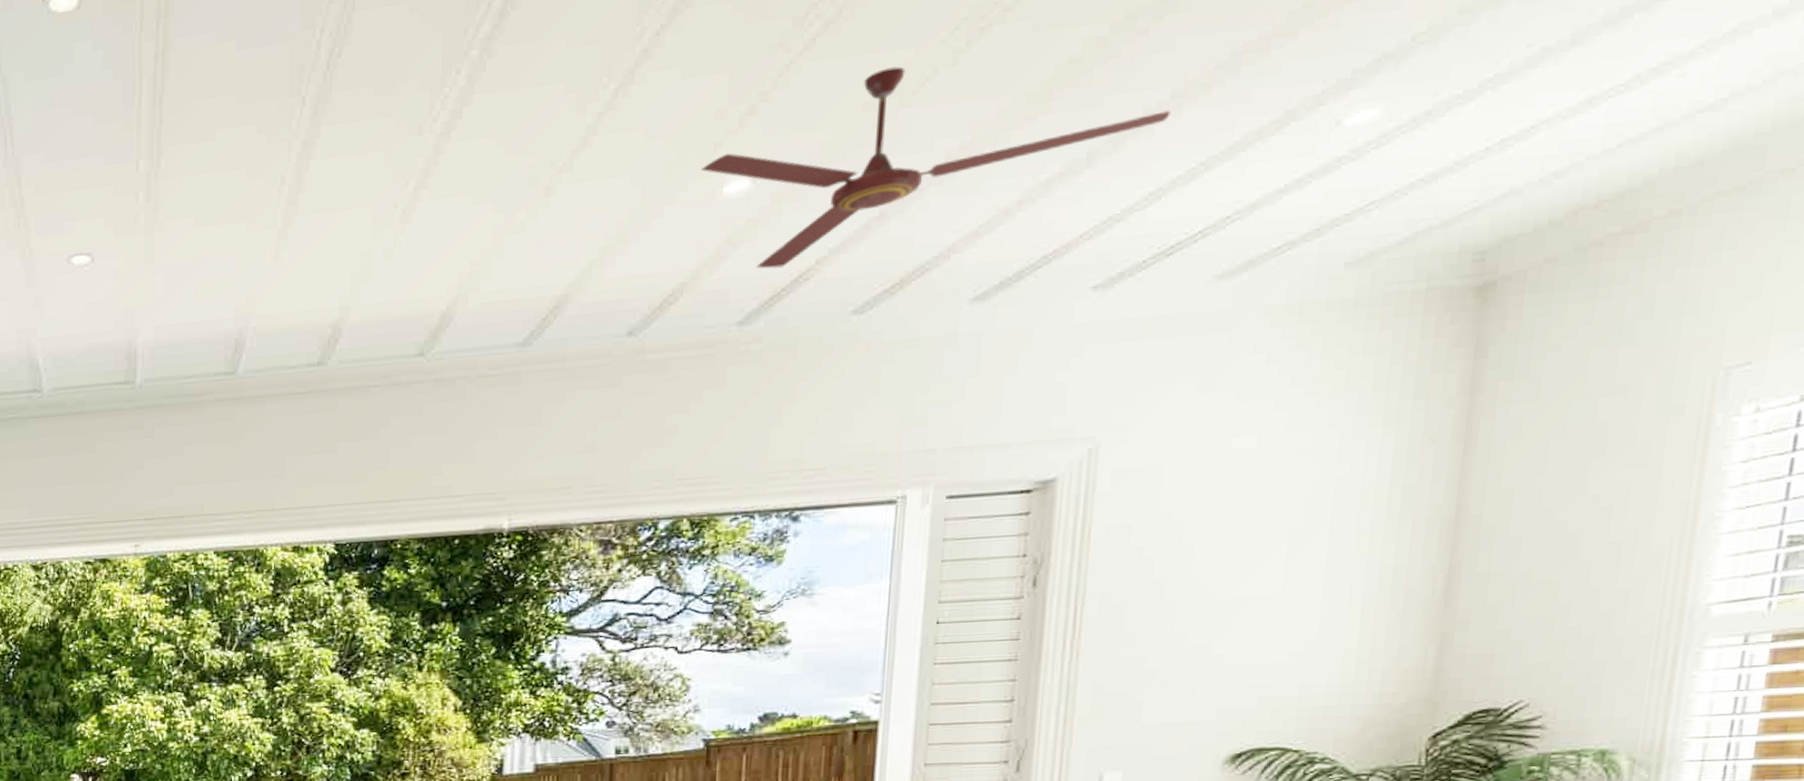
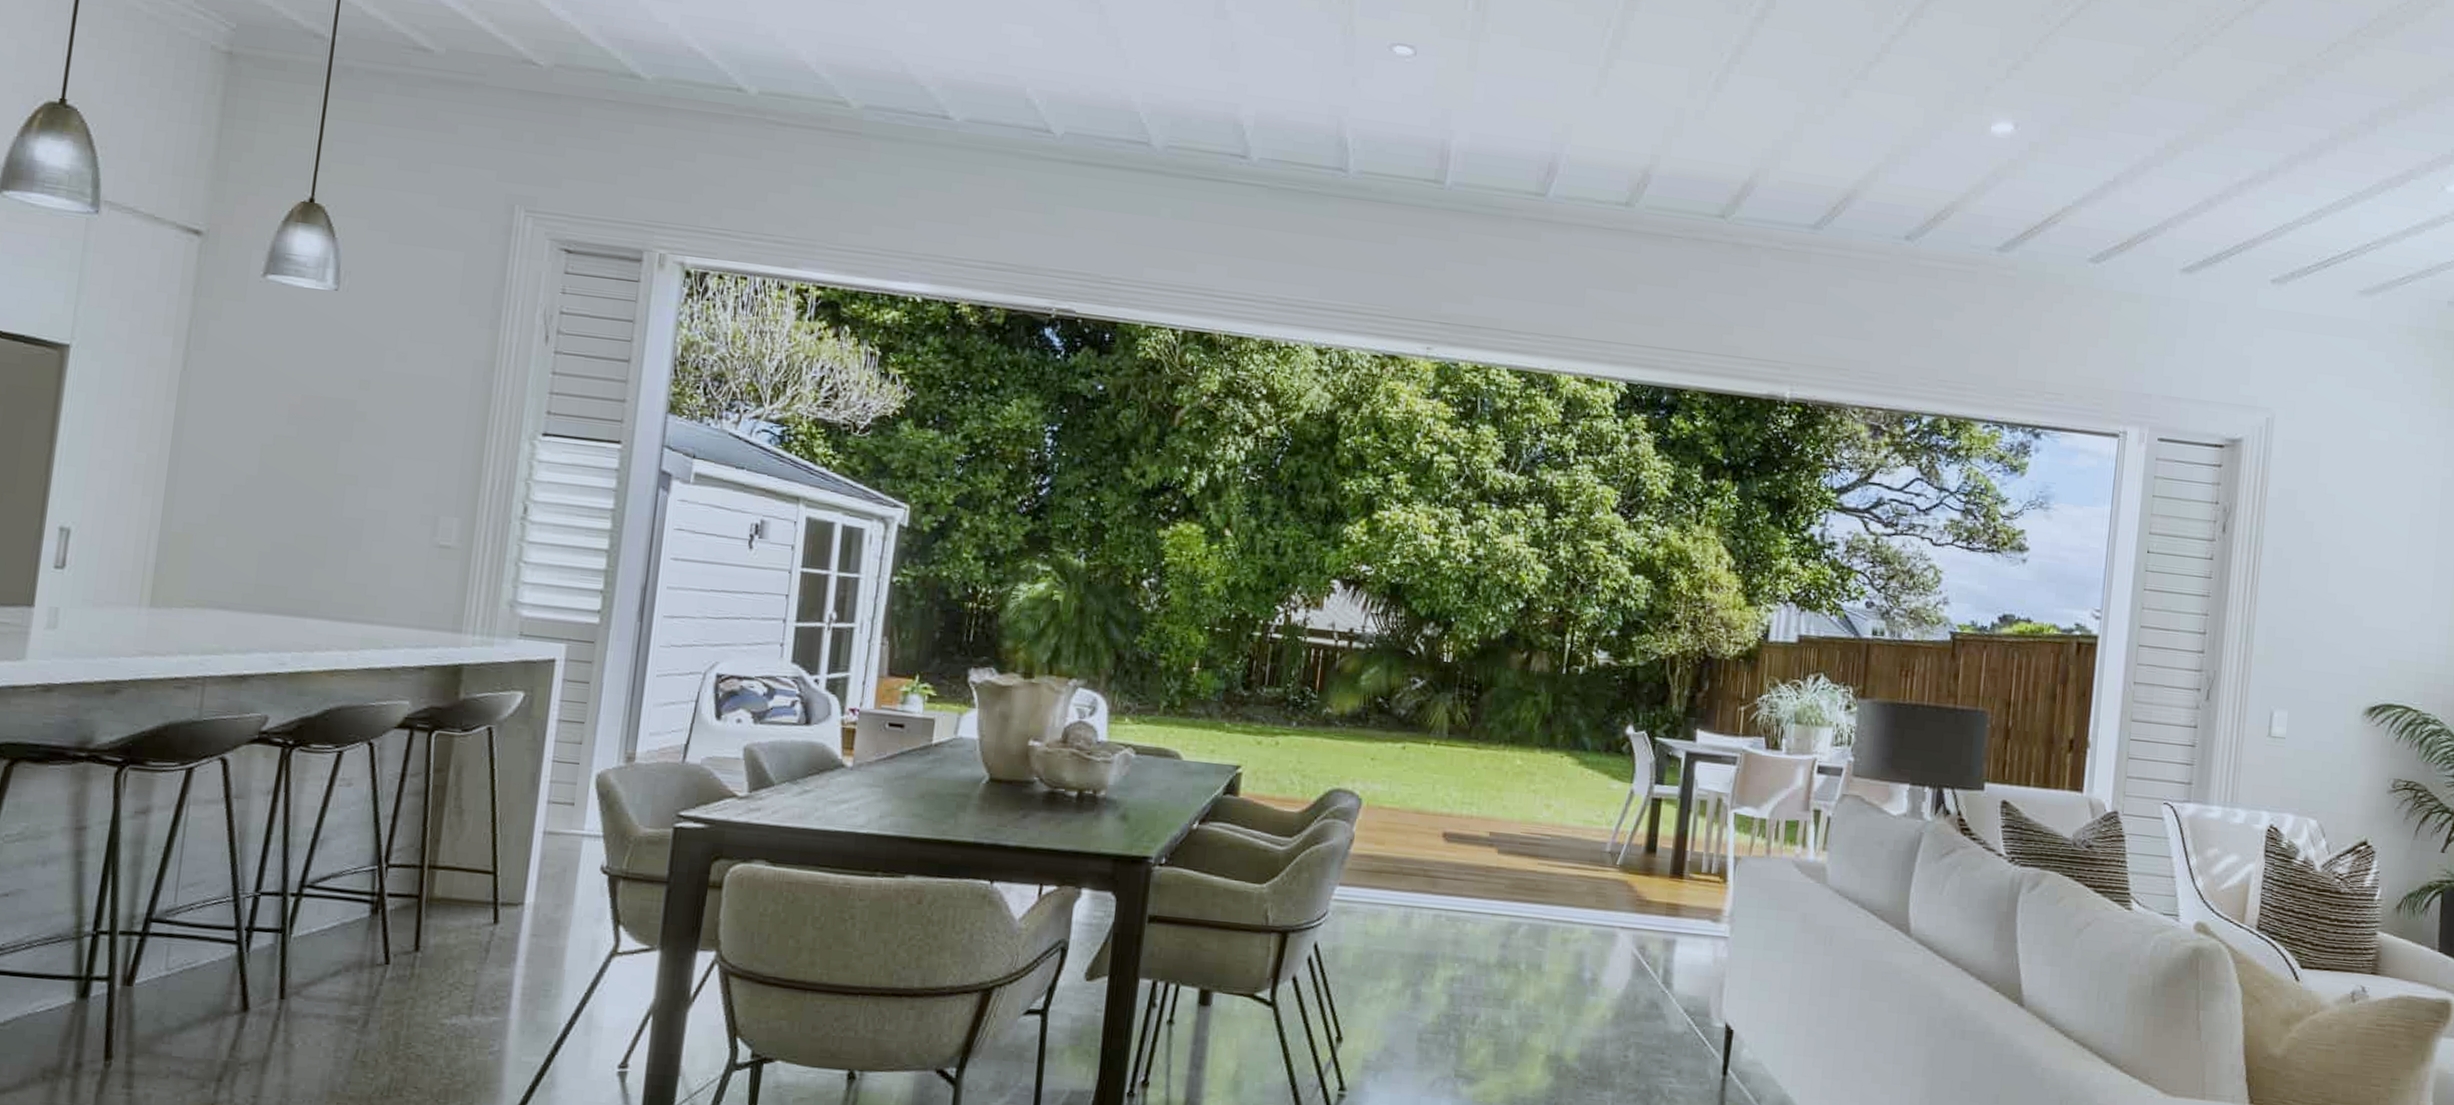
ceiling fan: present [701,66,1171,269] -> none [1974,58,2329,208]

